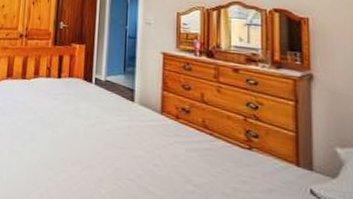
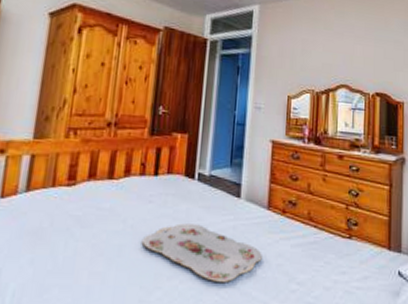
serving tray: none [49,119,158,175] -> present [141,223,264,282]

